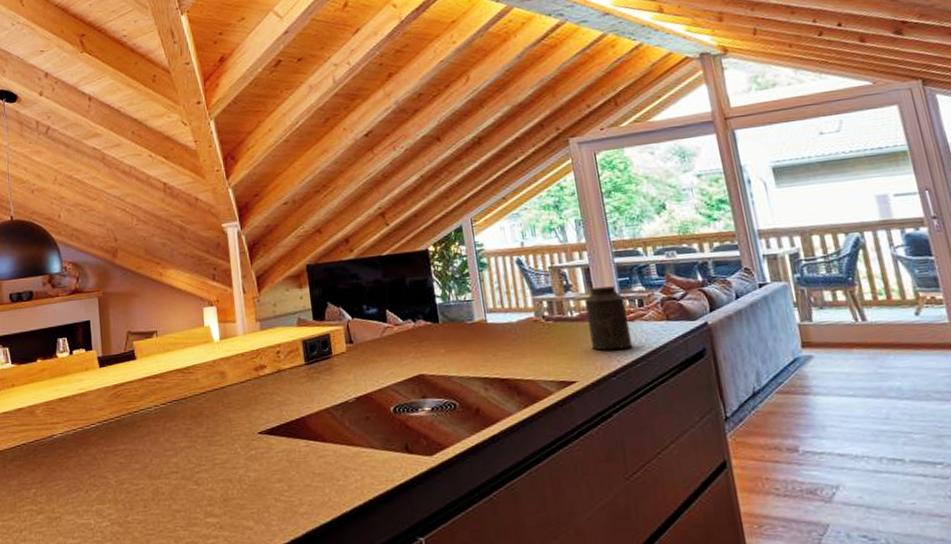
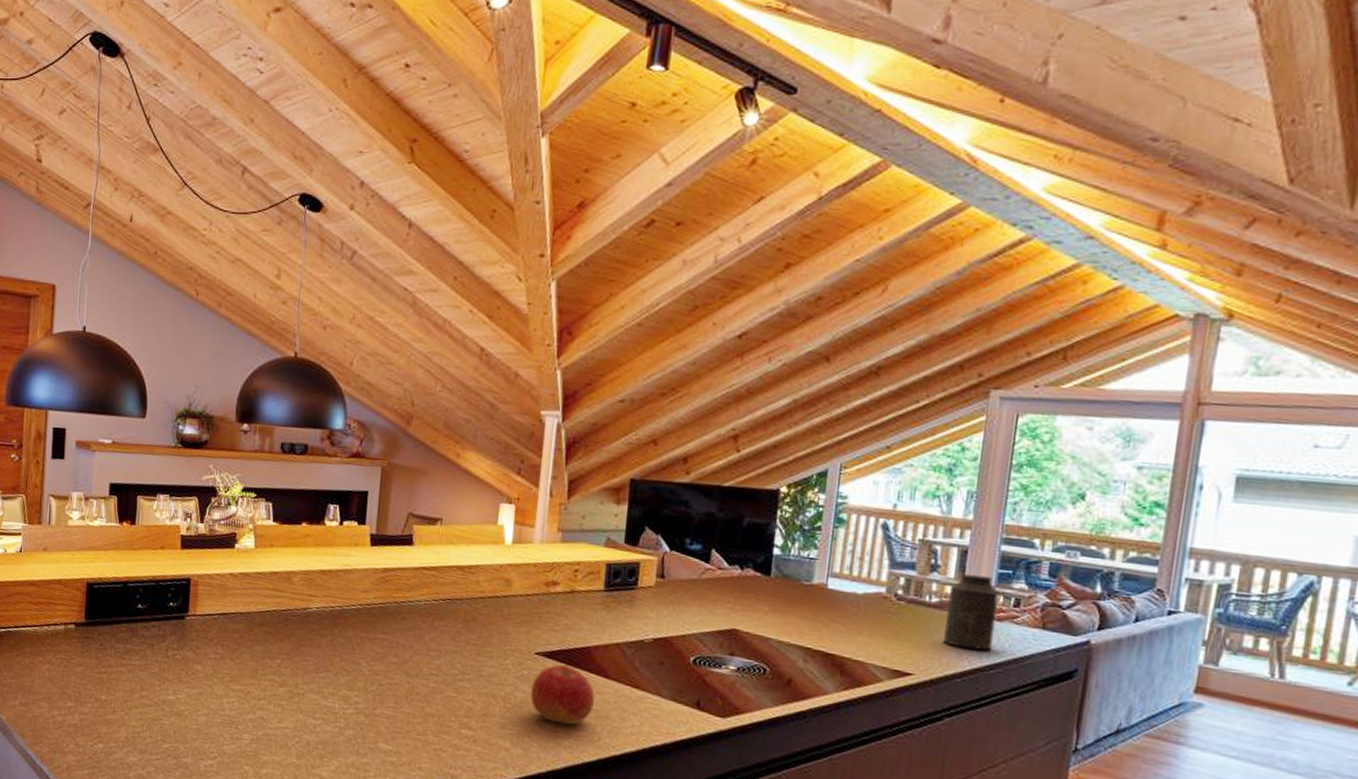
apple: none [261,438,319,494] -> present [530,664,595,725]

